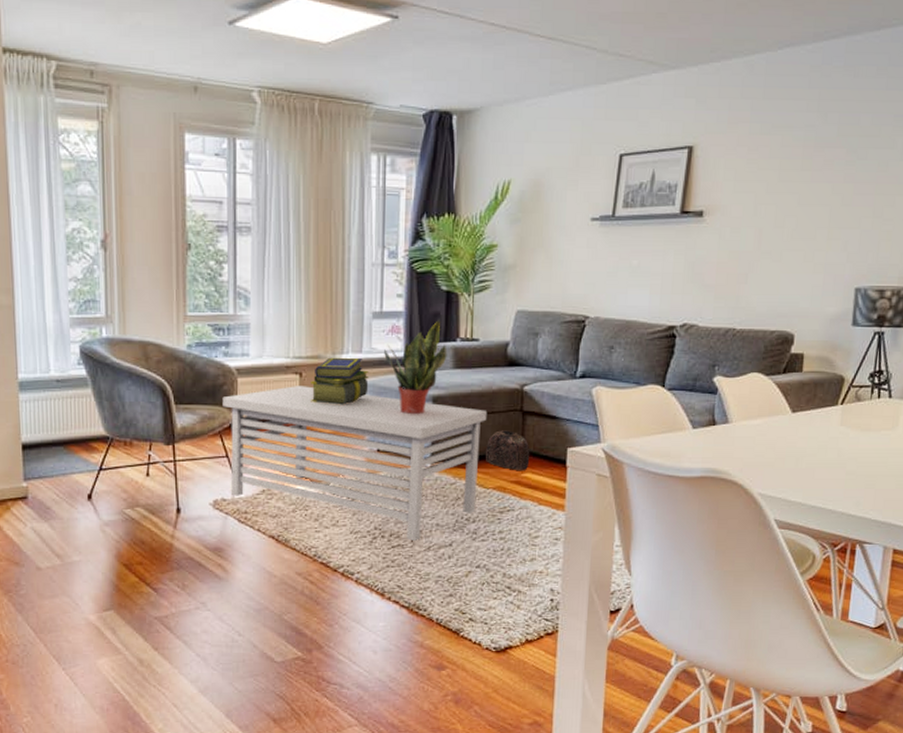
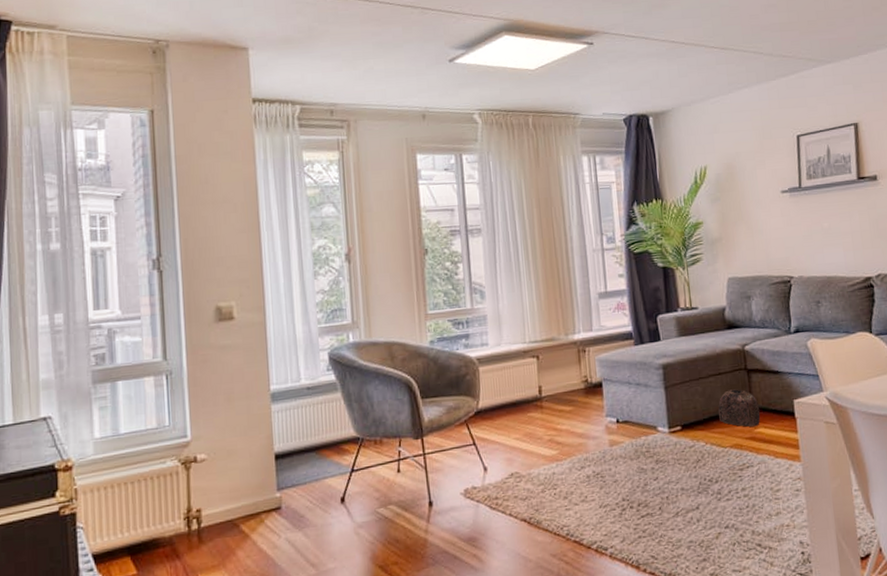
coffee table: present [222,386,488,540] -> none [466,367,716,508]
stack of books: present [311,357,369,405] -> none [548,336,602,383]
potted plant: present [384,320,447,415] -> none [613,294,671,385]

